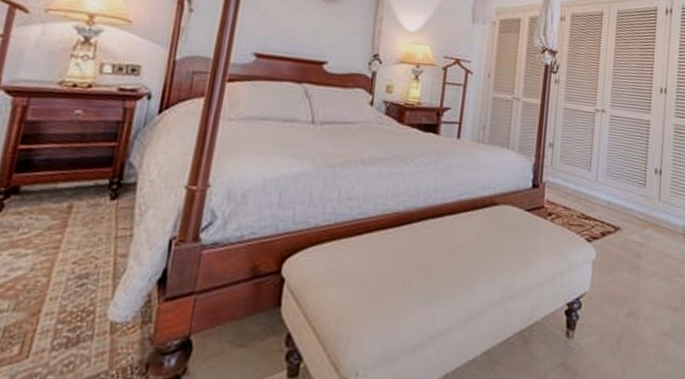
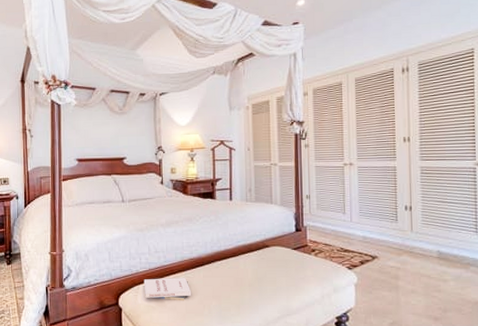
books: none [322,237,390,273] -> present [143,278,192,301]

